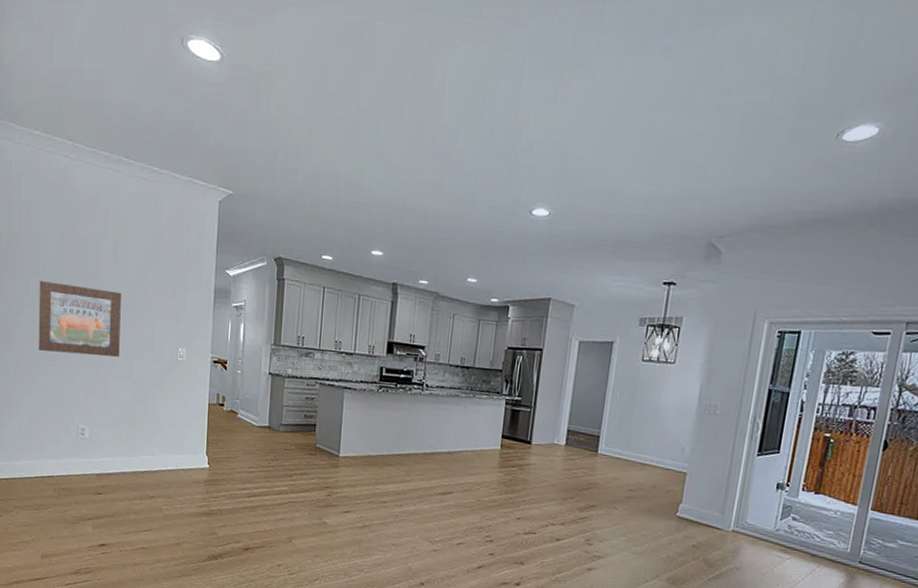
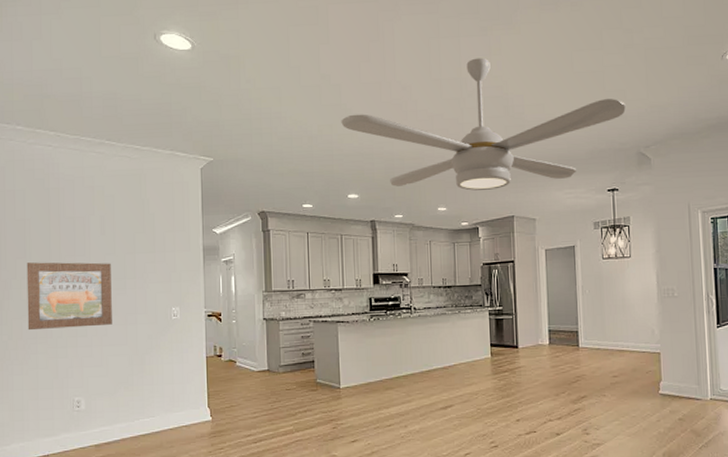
ceiling fan: none [374,105,705,266] -> present [341,58,626,191]

